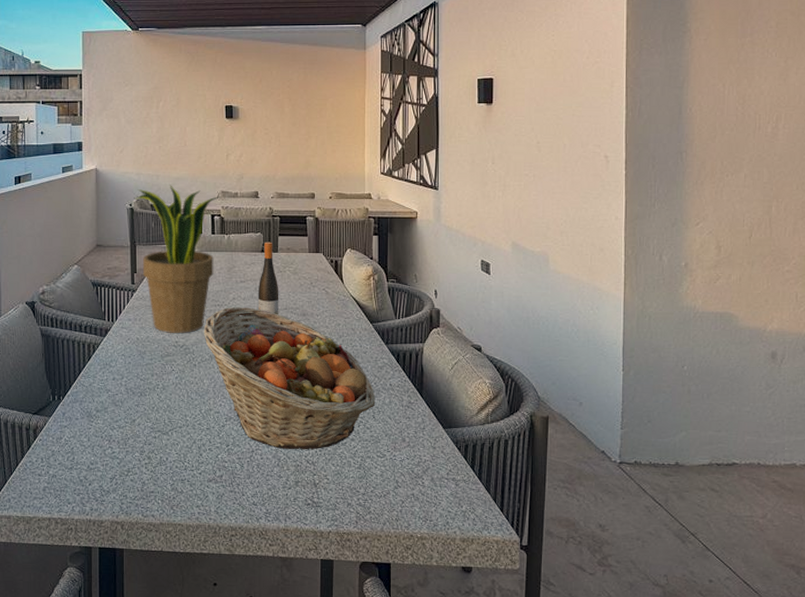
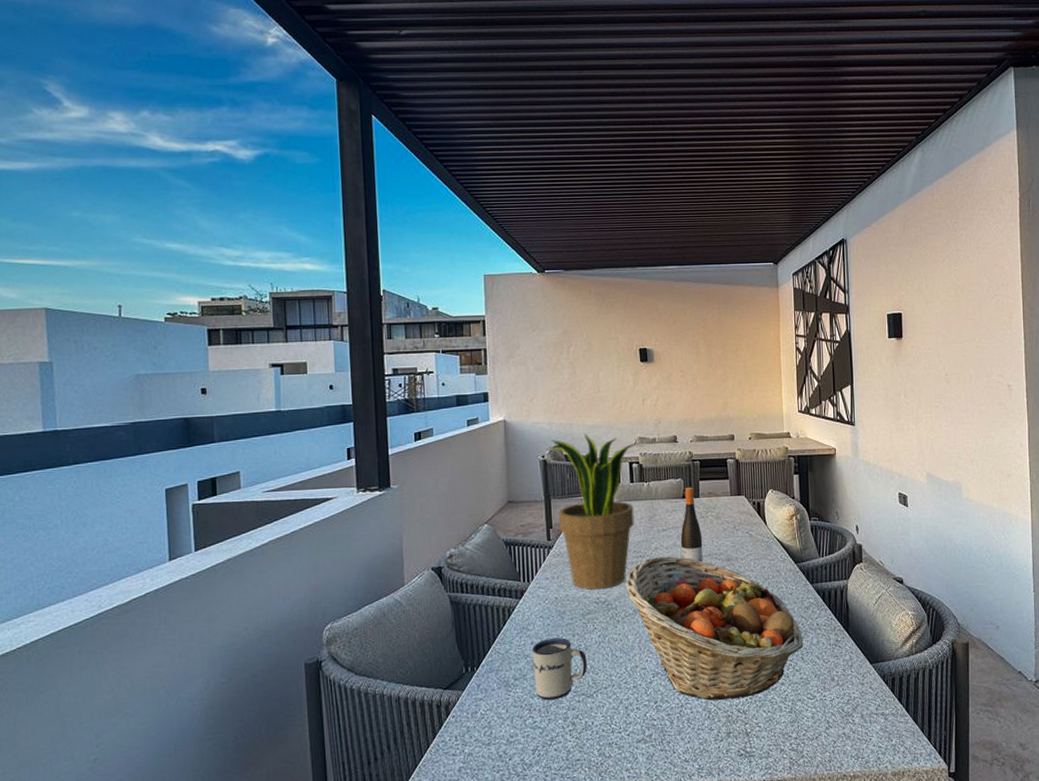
mug: none [113,376,164,434] -> present [532,638,587,701]

